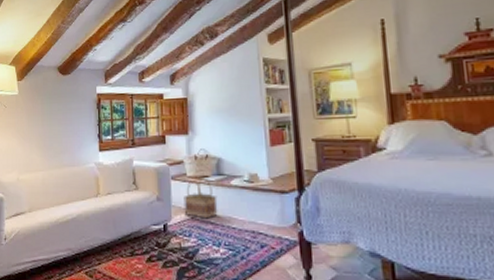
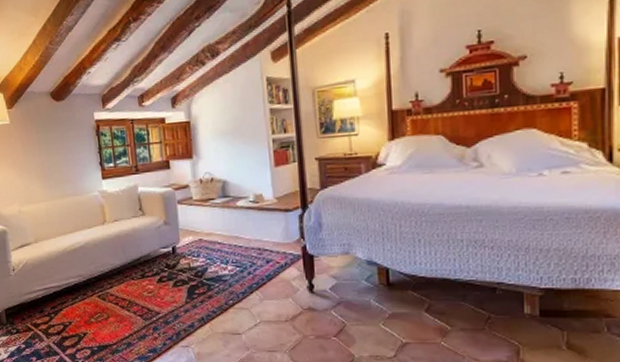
basket: present [183,177,218,219] -> none [190,200,225,240]

